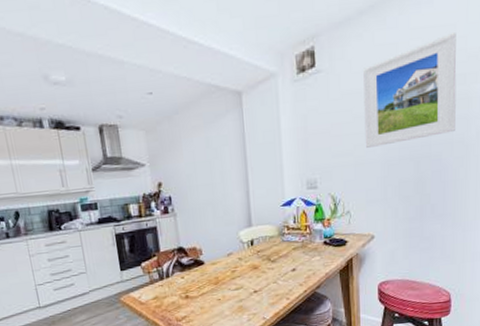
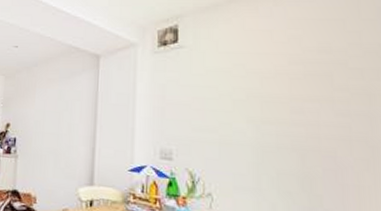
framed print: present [363,33,457,148] -> none [232,27,354,129]

